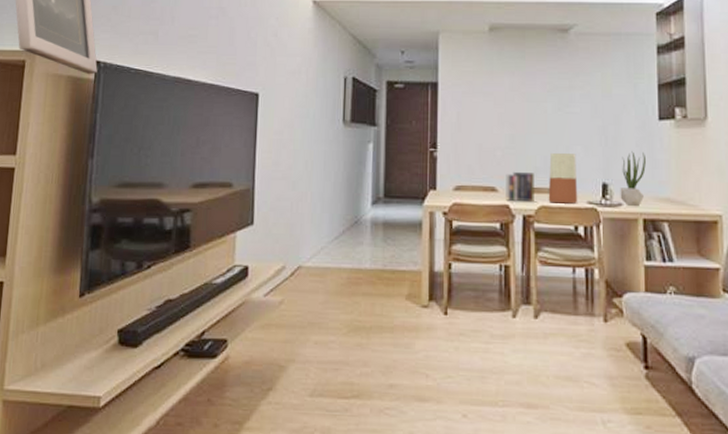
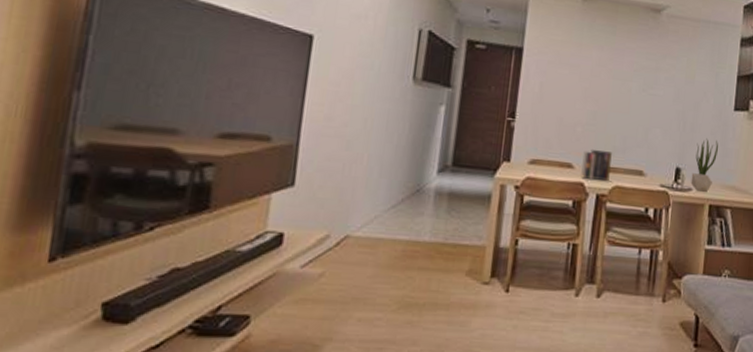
vase: present [548,153,578,204] -> none [622,134,655,186]

